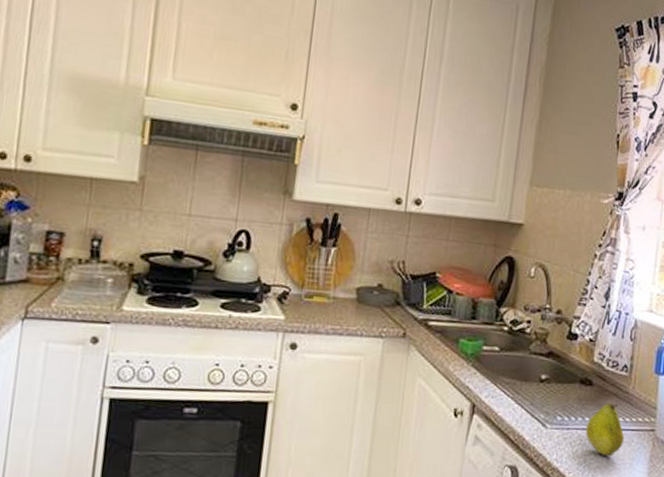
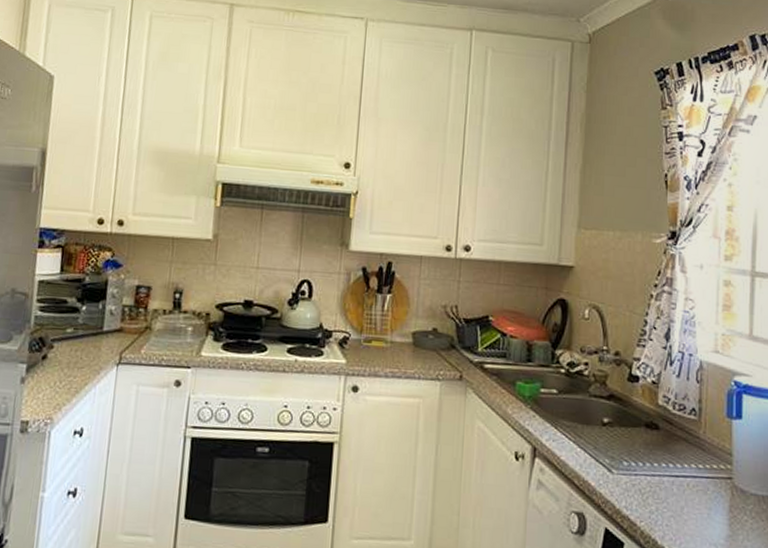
fruit: present [586,403,625,457] -> none [656,448,699,506]

